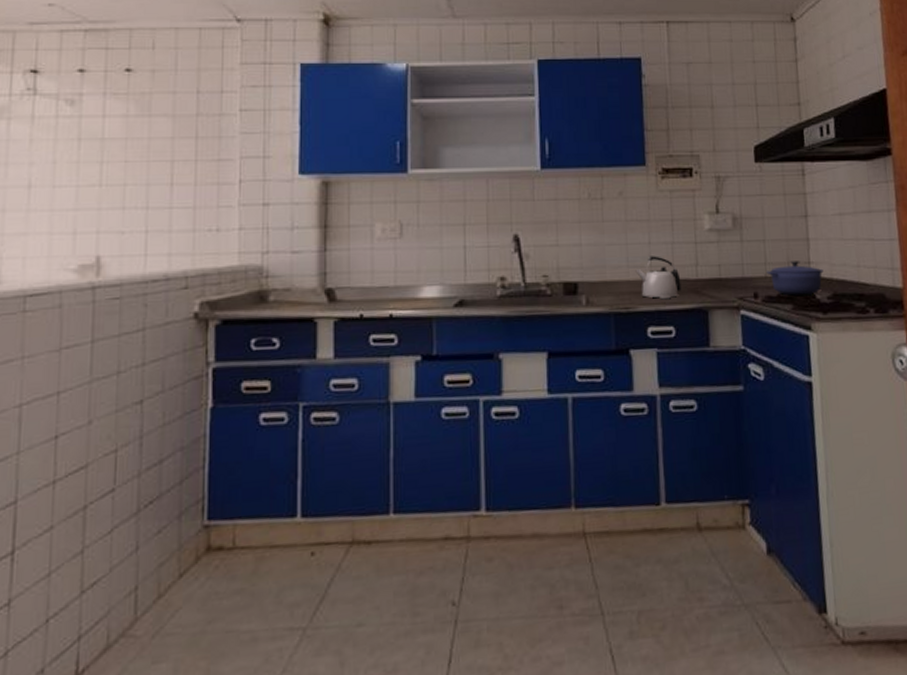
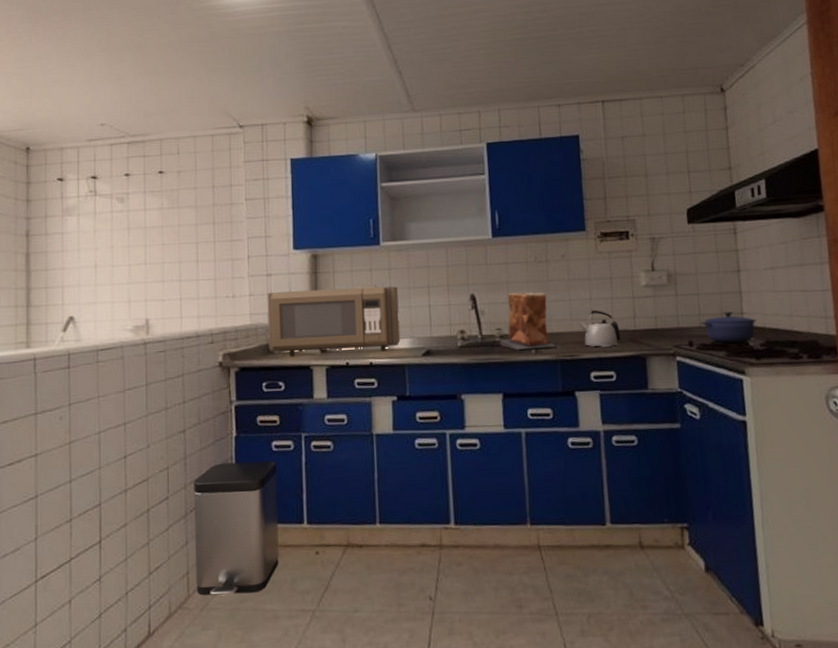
pedal bin: none [147,437,265,617] -> present [194,460,279,595]
microwave: none [261,222,428,306] -> present [267,286,401,356]
paper bag: none [546,233,611,302] -> present [500,292,557,351]

